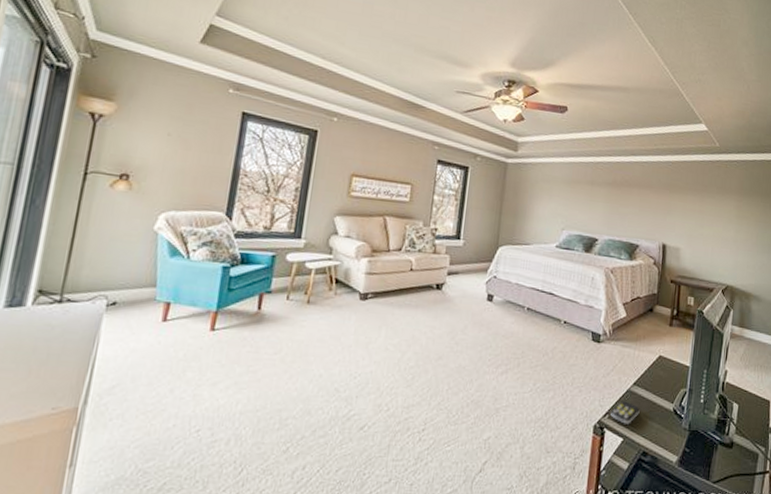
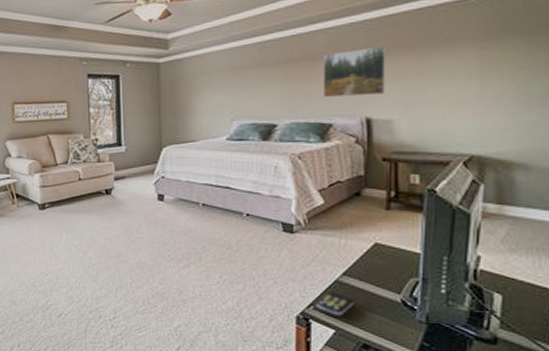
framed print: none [634,183,680,225] -> present [322,46,385,97]

